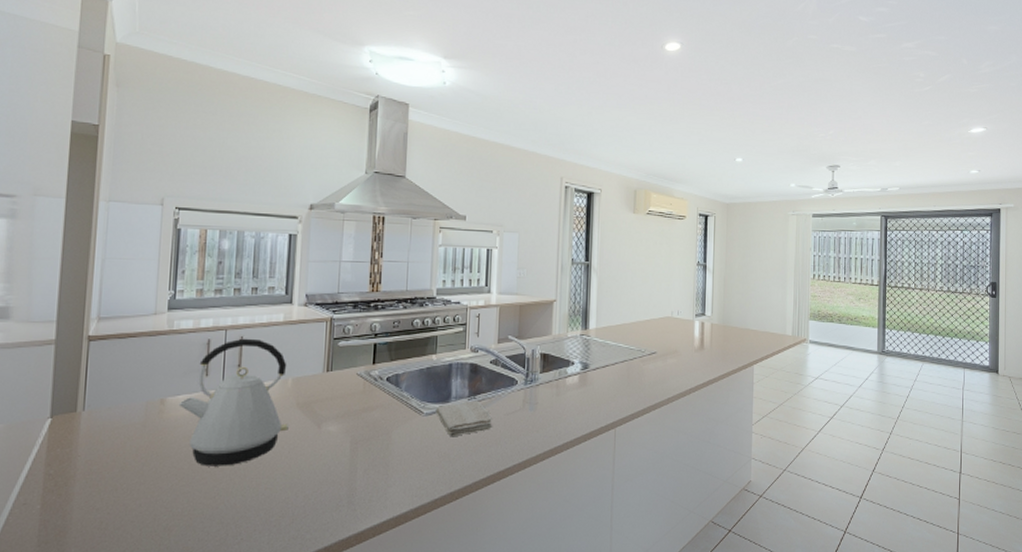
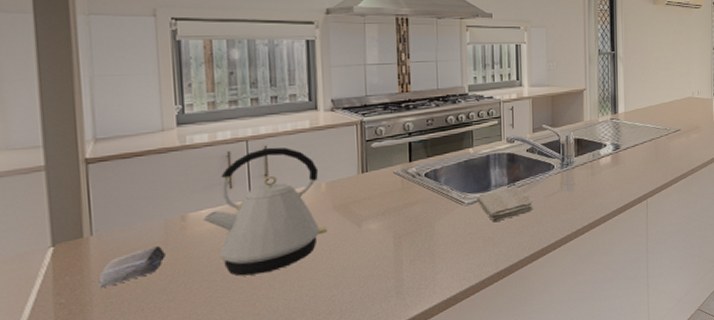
sponge: none [83,427,143,463] -> present [98,246,165,288]

